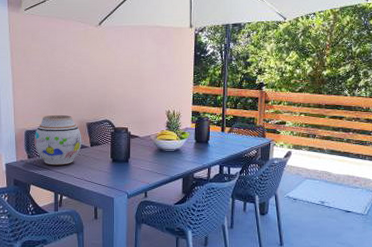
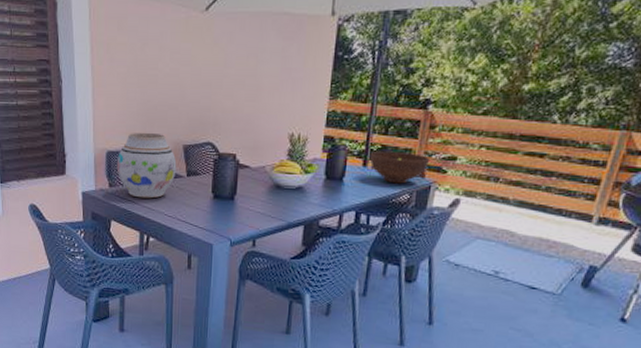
fruit bowl: none [226,120,267,143] -> present [369,150,429,184]

